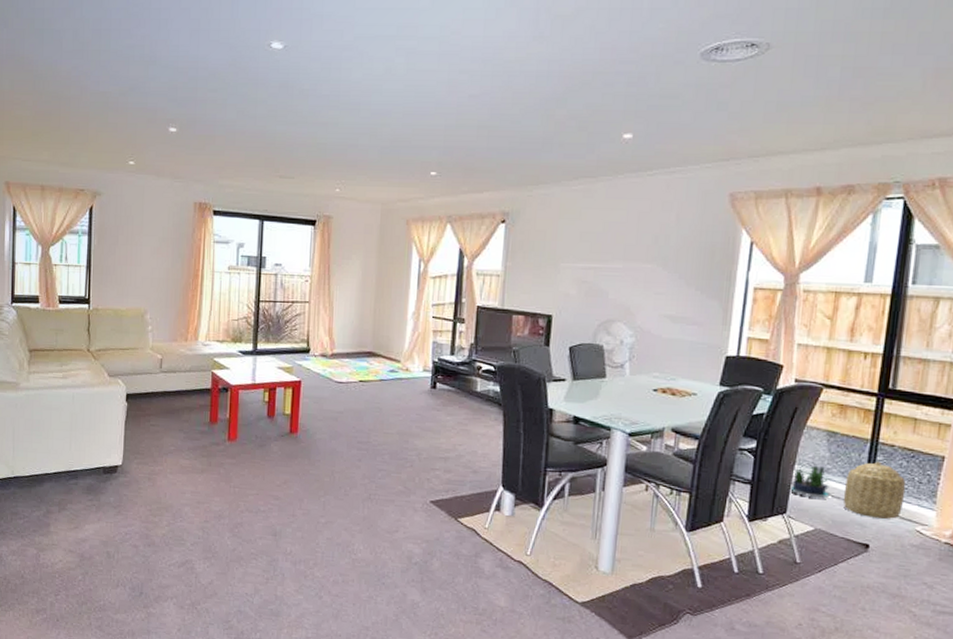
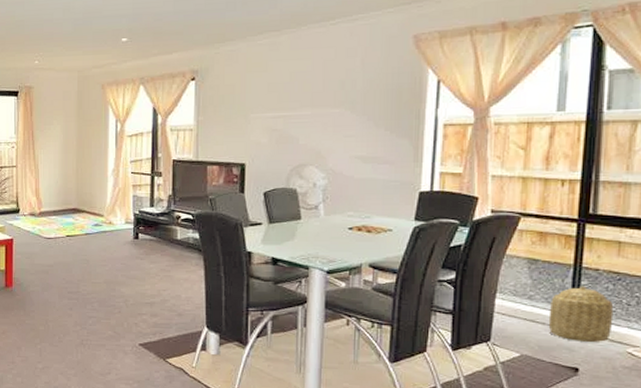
potted plant: present [789,465,831,498] -> none [491,293,536,324]

